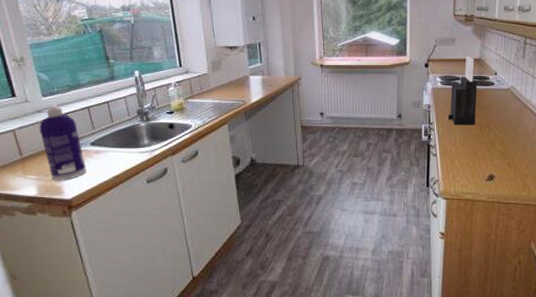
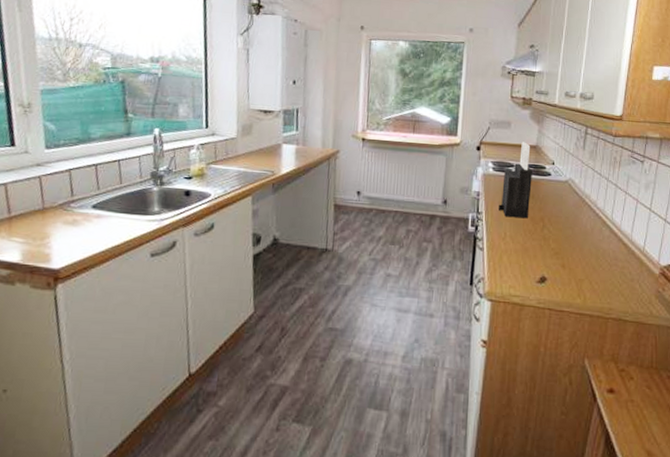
spray bottle: present [39,103,87,181] -> none [35,157,84,247]

